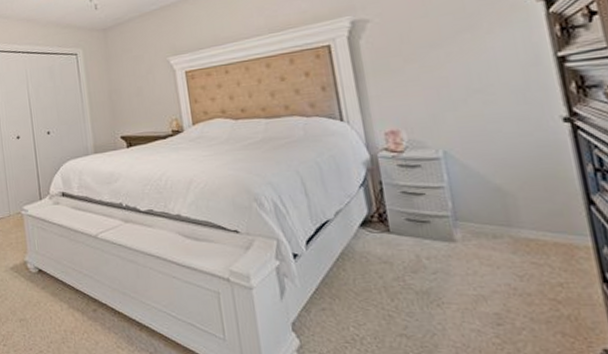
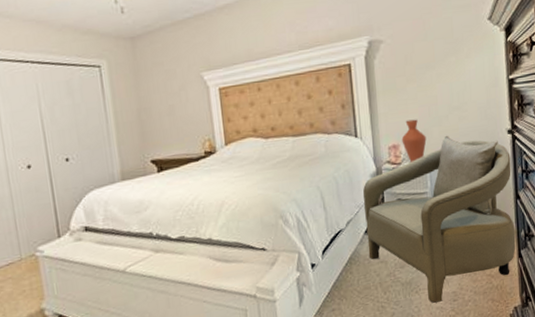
armchair: none [354,121,596,323] -> present [362,135,516,303]
vase: none [402,102,438,151] -> present [401,119,427,163]

